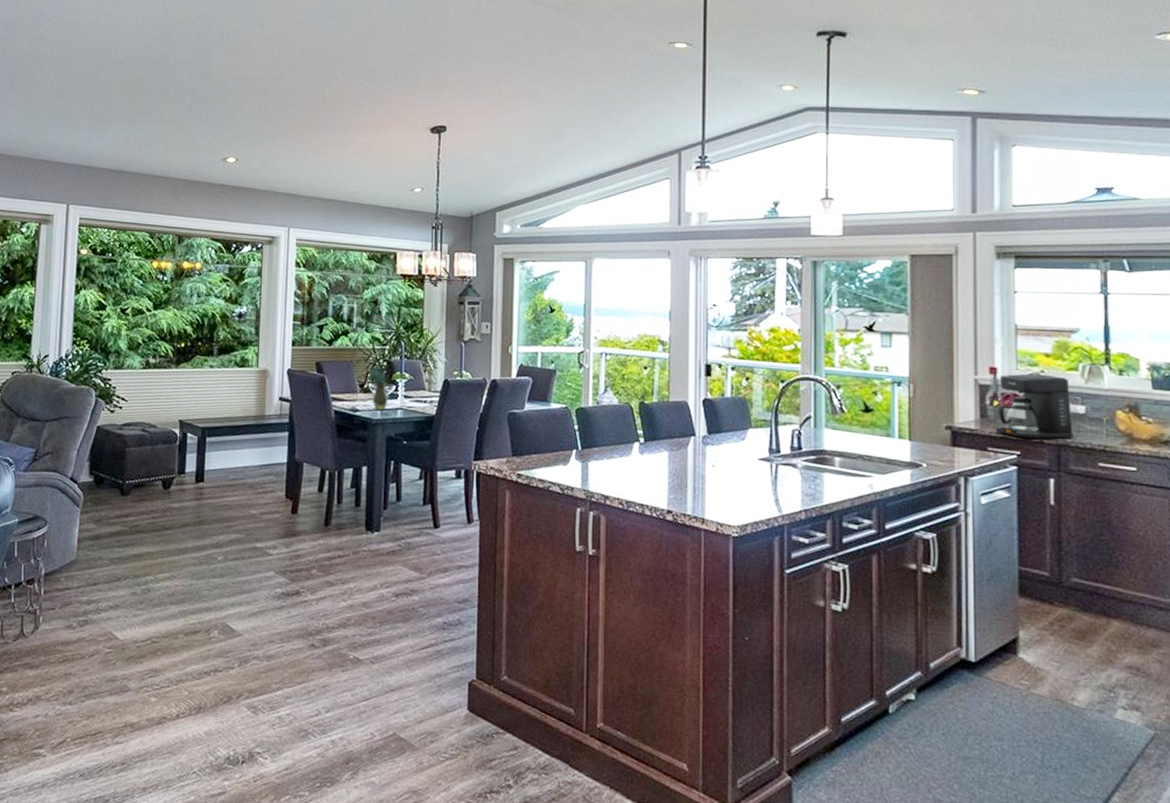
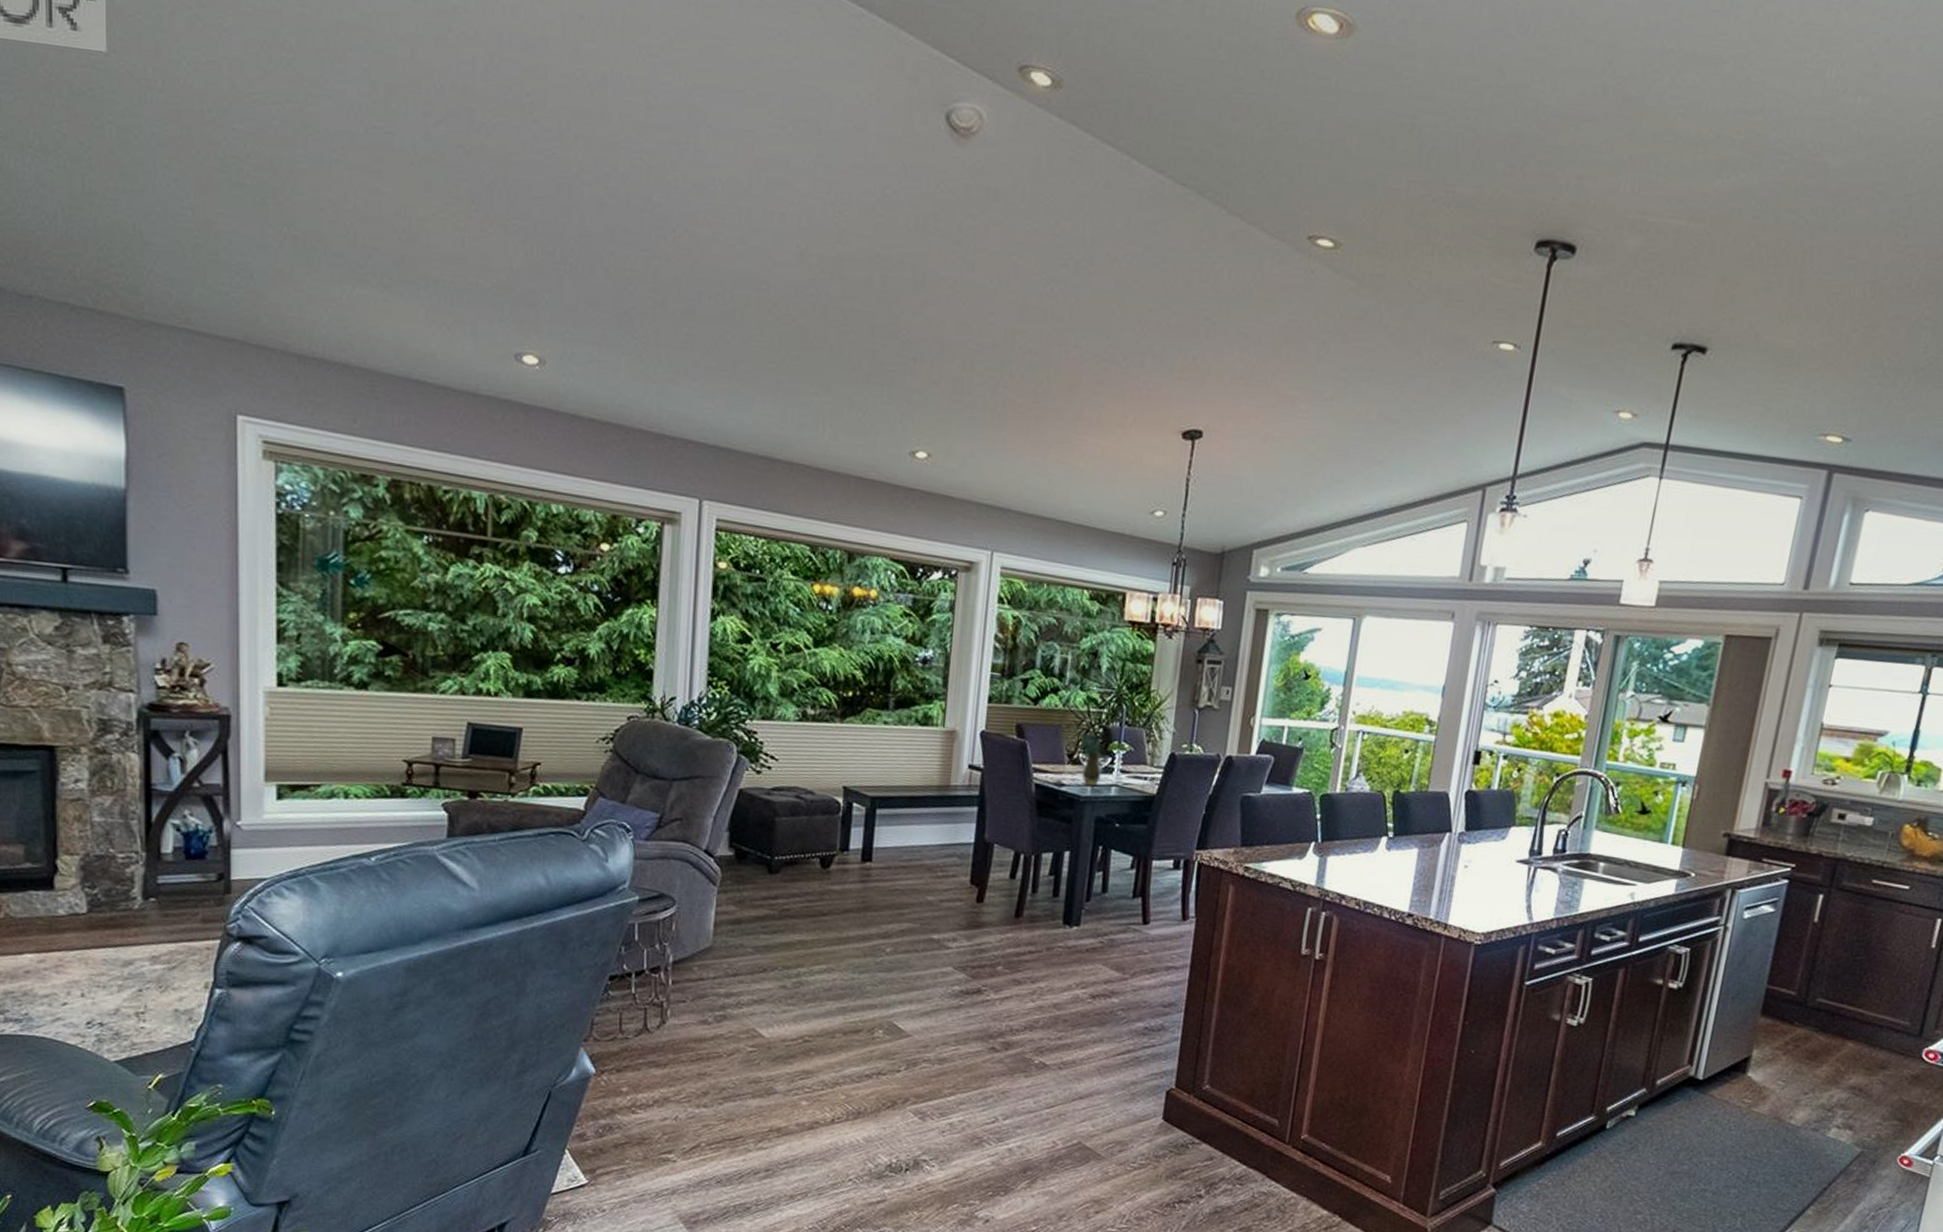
coffee maker: present [995,373,1074,440] -> none [1775,779,1864,853]

